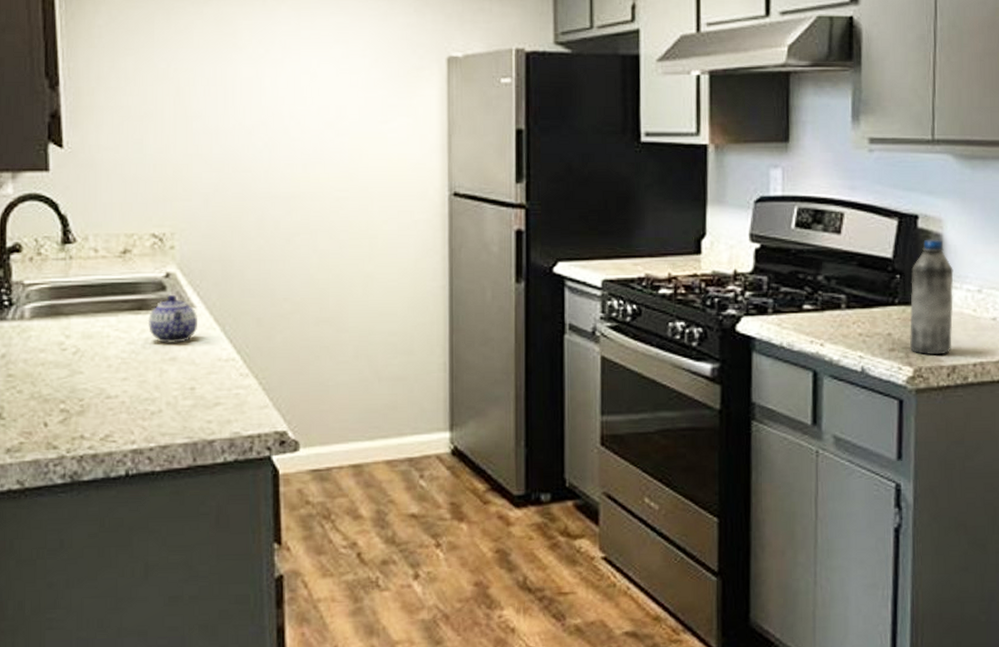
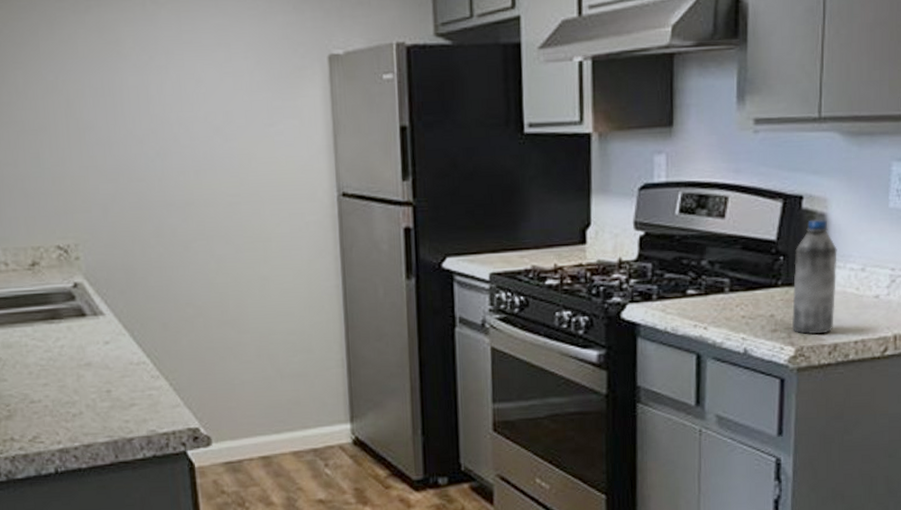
teapot: present [147,295,197,344] -> none [61,304,108,351]

